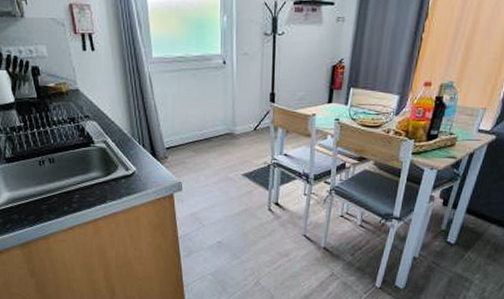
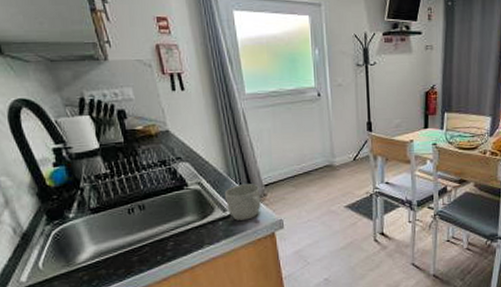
mug: none [129,146,162,180] -> present [225,184,261,220]

